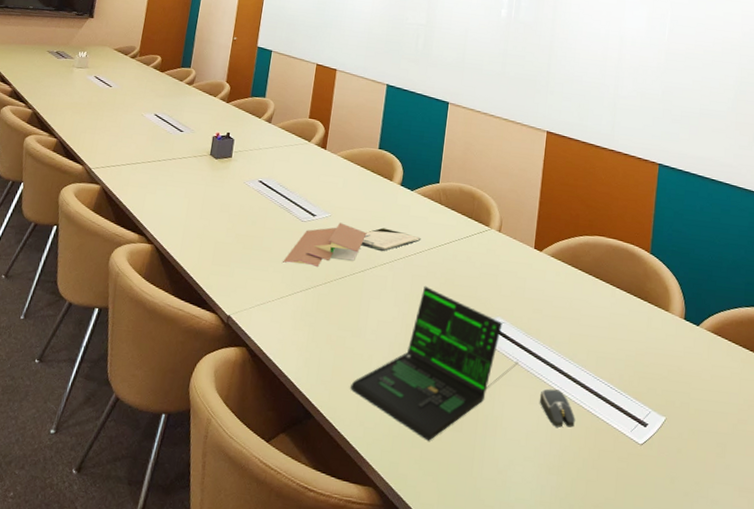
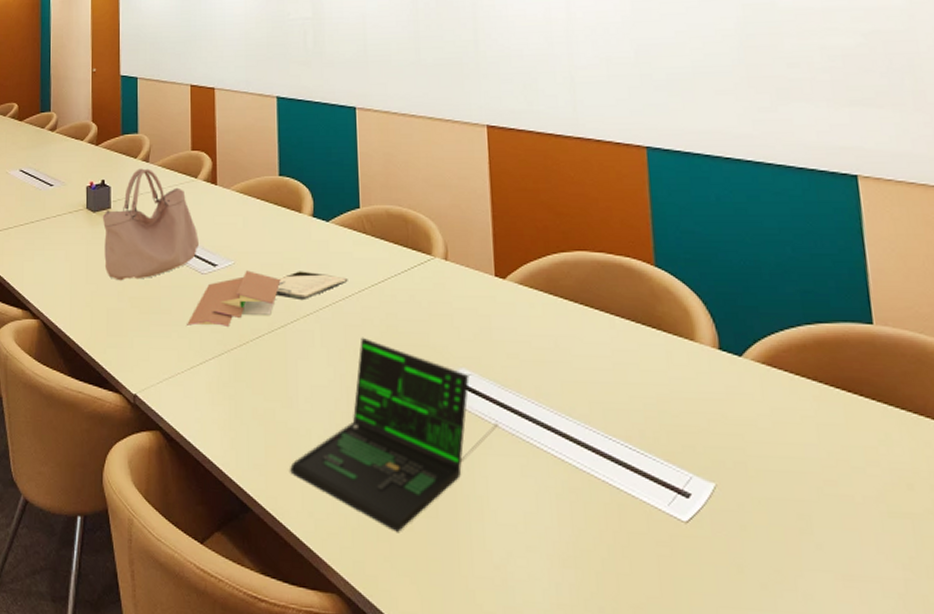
handbag: none [218,127,304,220] -> present [102,168,199,281]
computer mouse: present [539,388,575,428] -> none [533,455,588,505]

